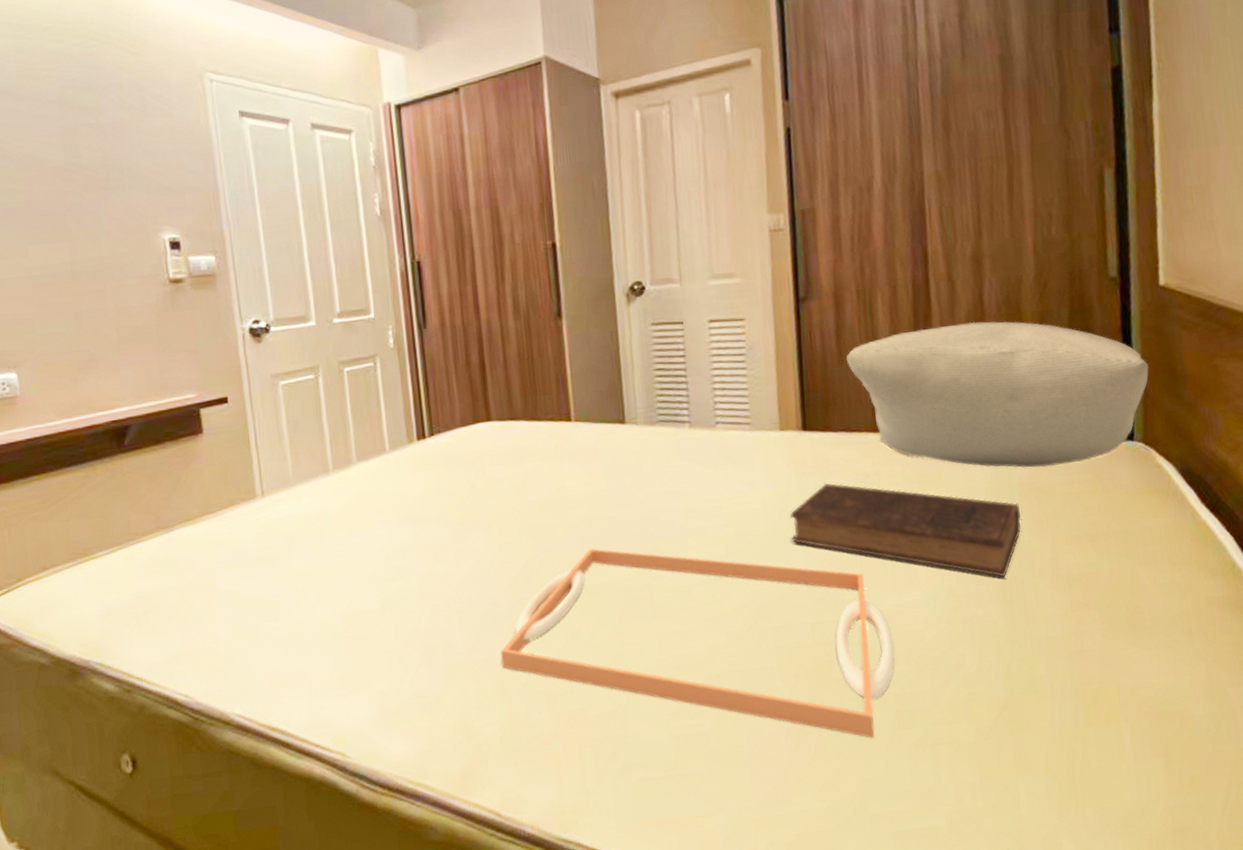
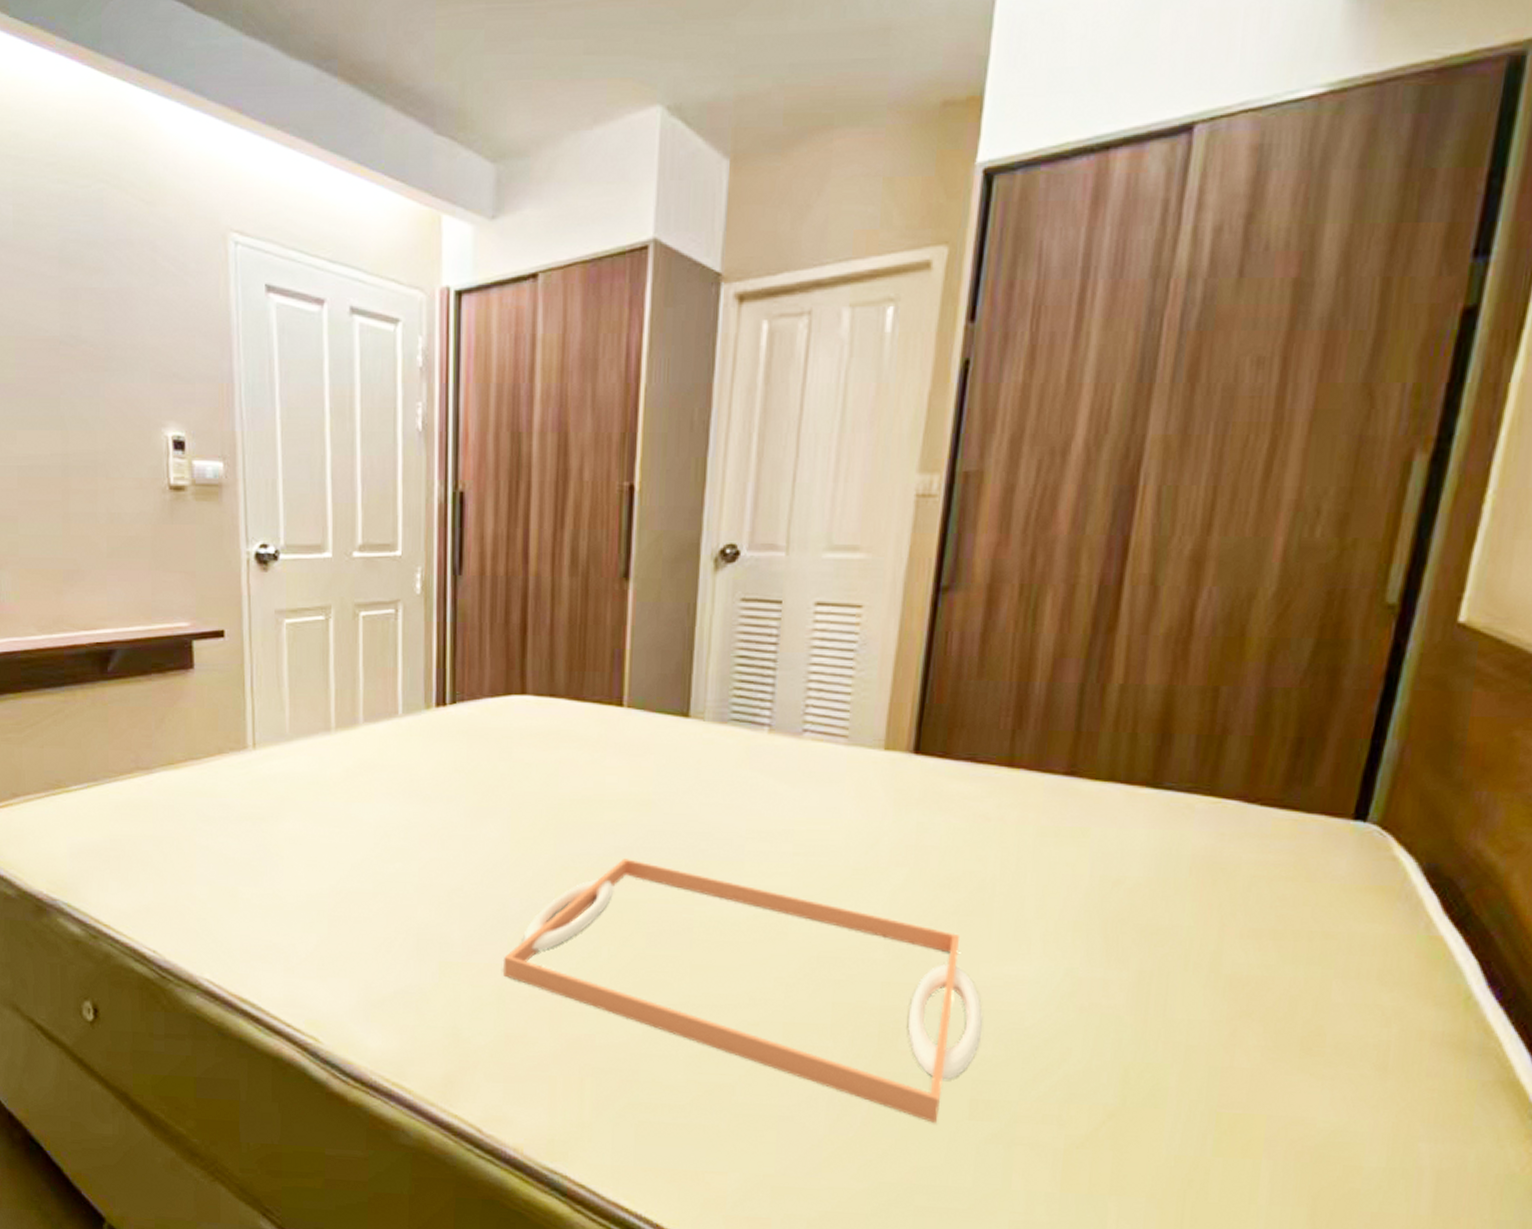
book: present [790,482,1022,578] -> none [875,820,1185,966]
pillow: present [846,321,1149,468] -> none [989,642,1413,840]

